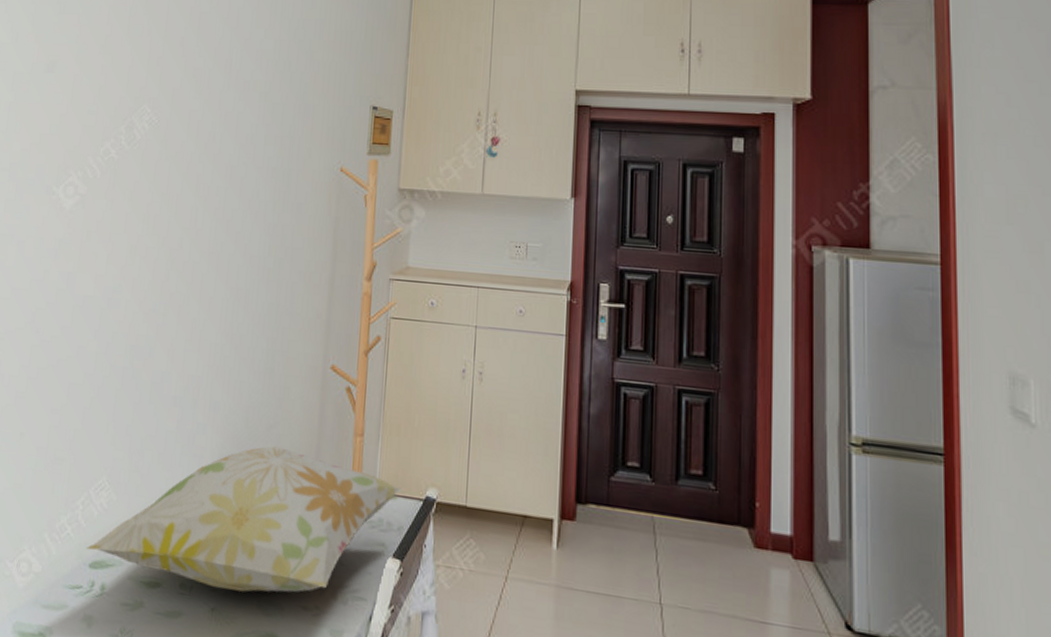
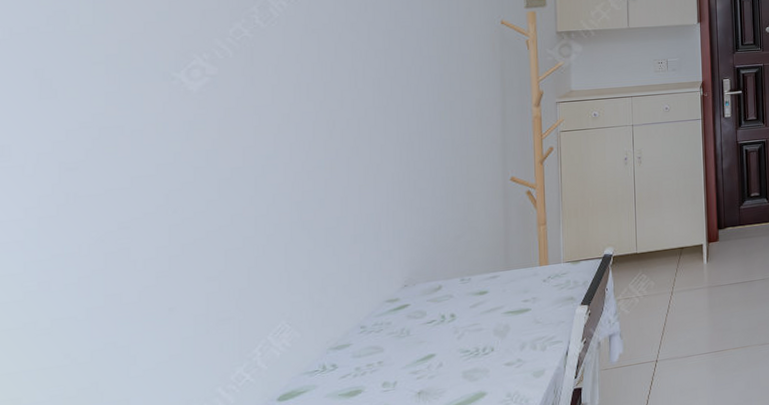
decorative pillow: present [85,446,403,593] -> none [271,250,585,388]

